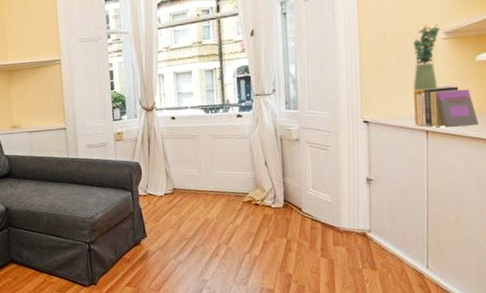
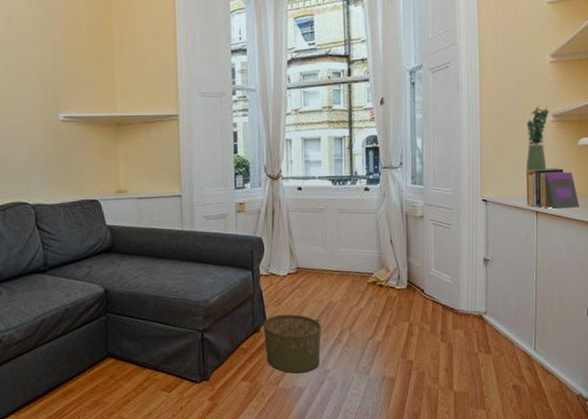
basket: none [143,229,199,282] -> present [262,313,321,374]

